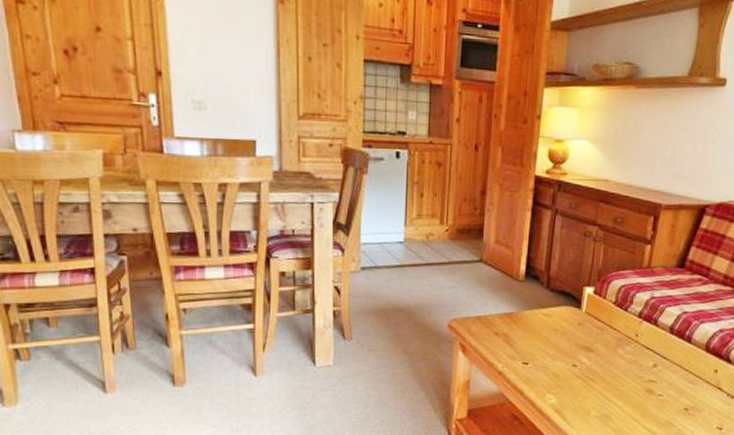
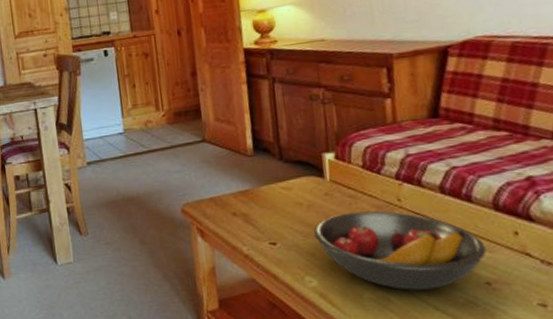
fruit bowl: none [561,342,692,411] -> present [313,211,487,290]

